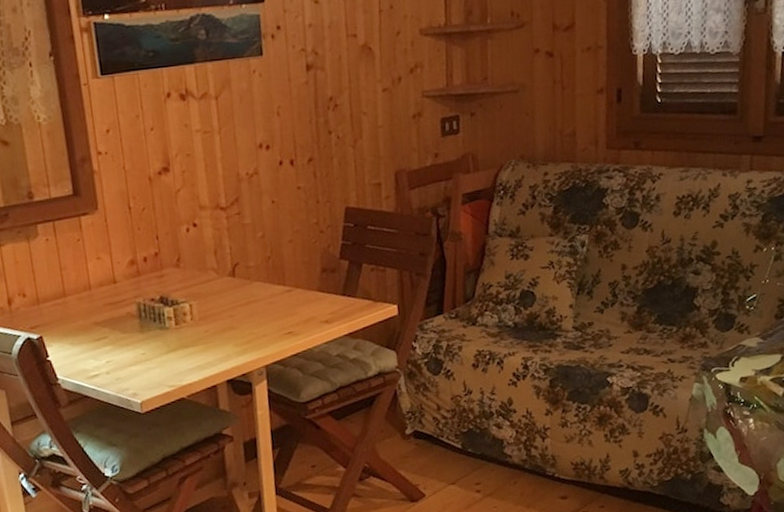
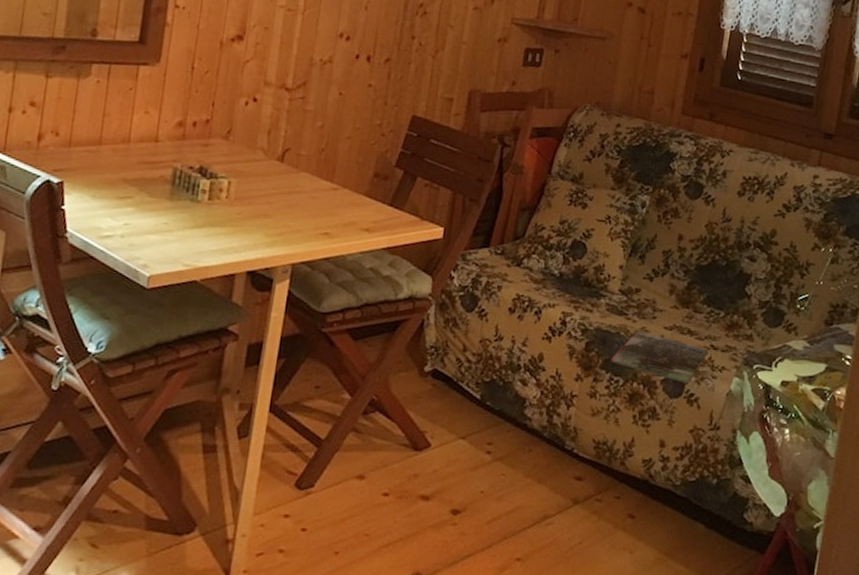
magazine: none [574,359,666,398] -> present [609,331,708,384]

